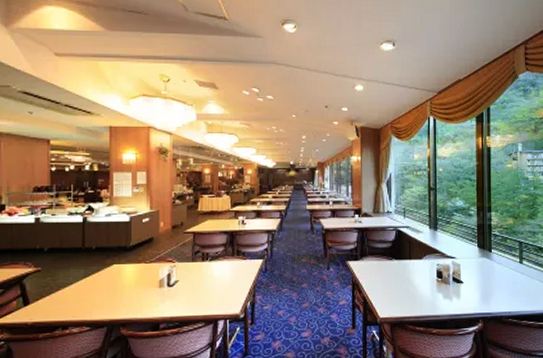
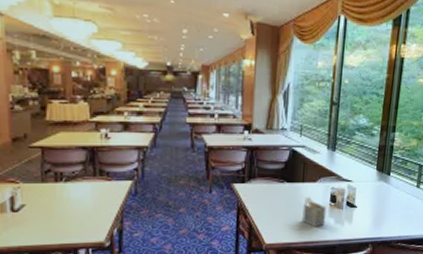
napkin holder: none [412,273,434,302] -> present [302,197,327,227]

